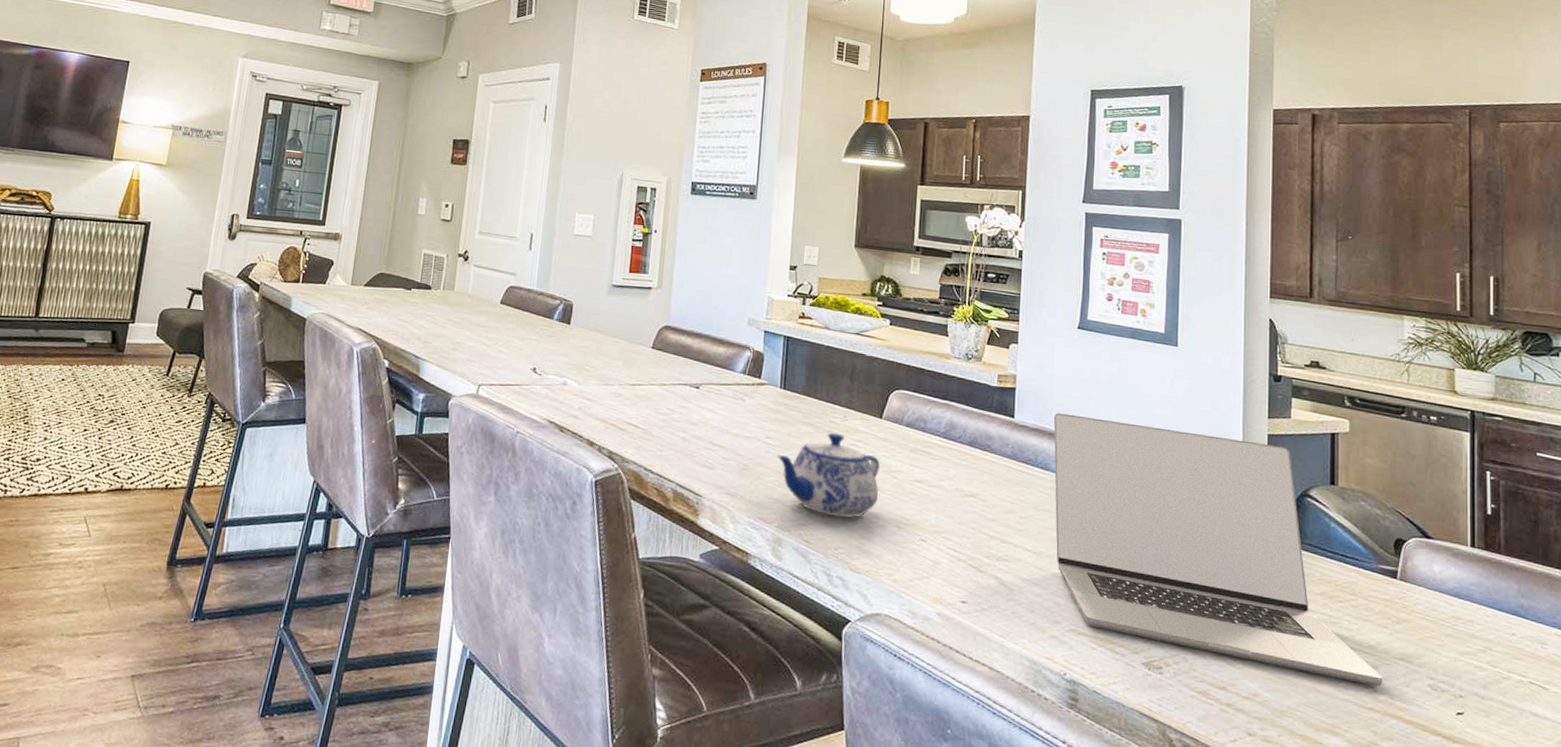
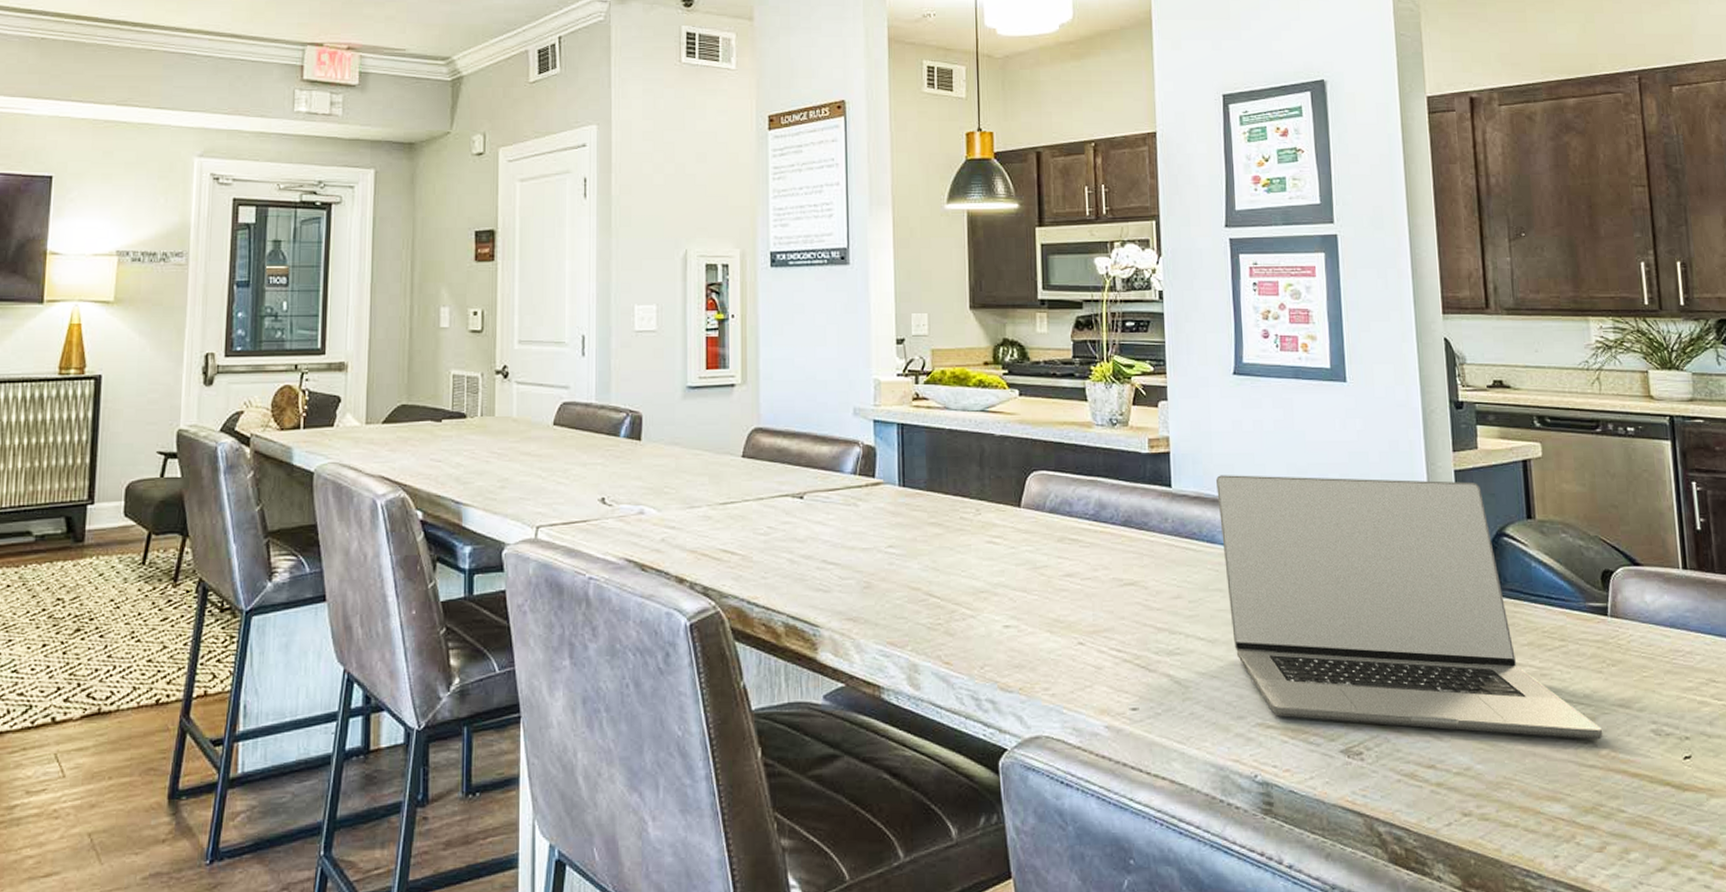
teapot: present [777,432,881,518] -> none [903,530,1026,630]

